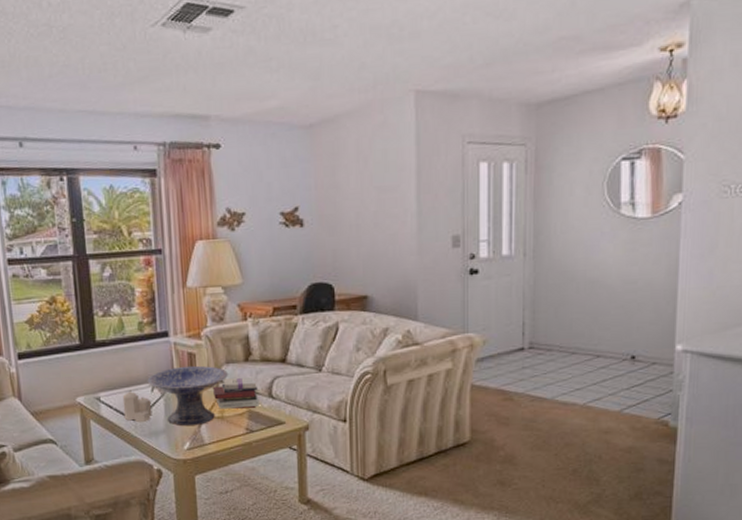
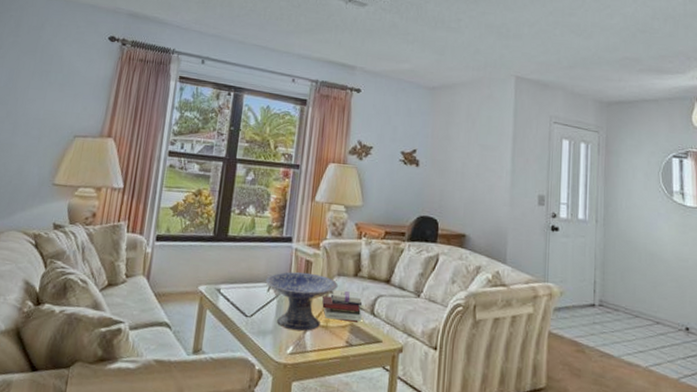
candle: present [122,390,153,422] -> none [238,286,266,320]

